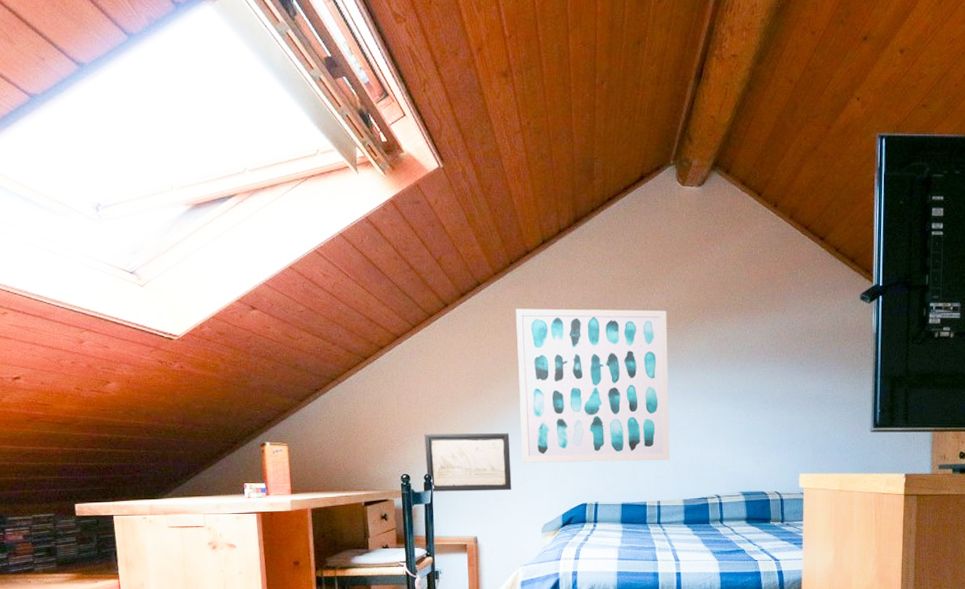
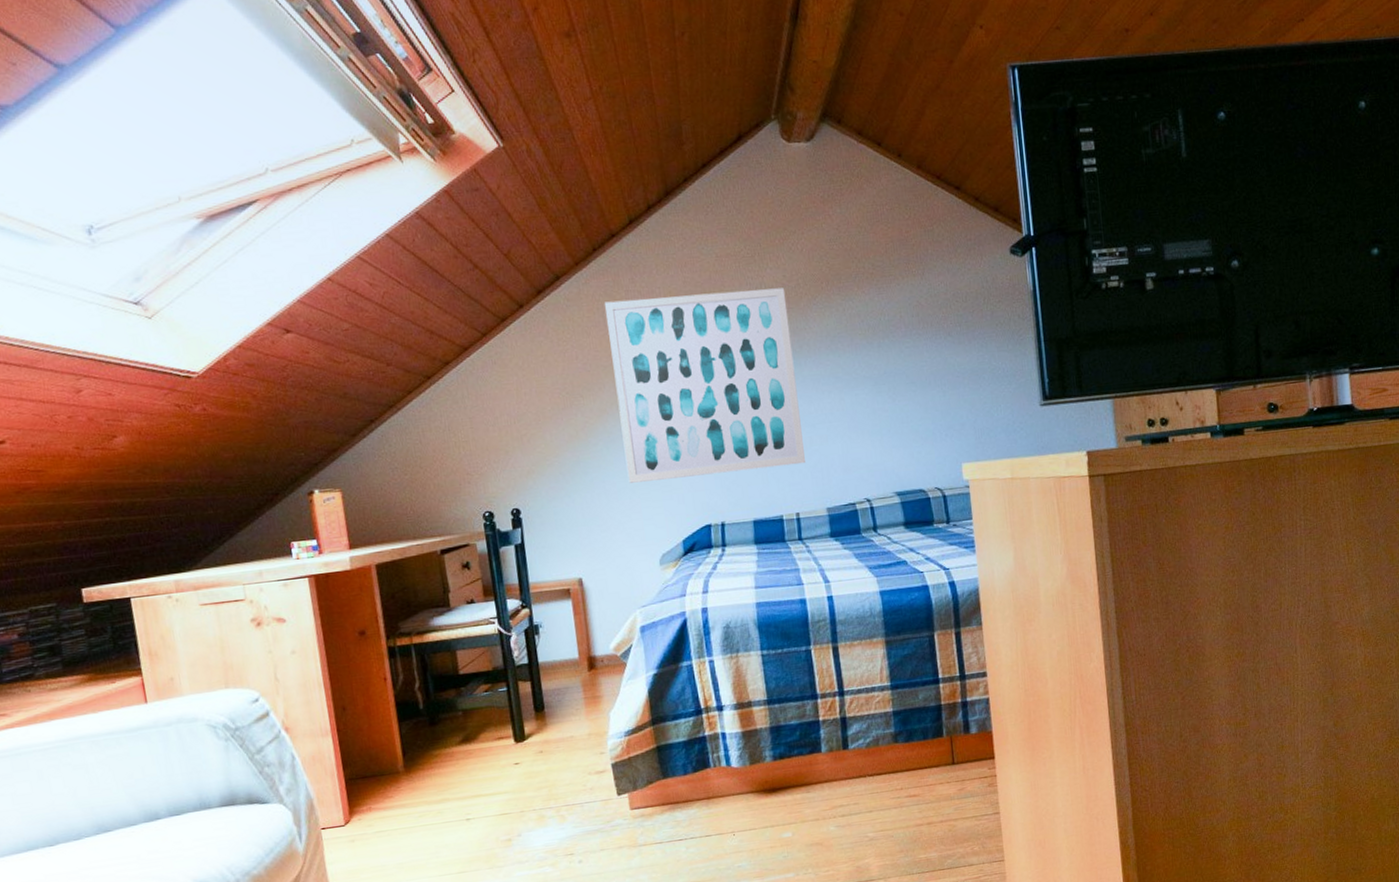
wall art: present [424,433,512,492] -> none [507,450,619,529]

